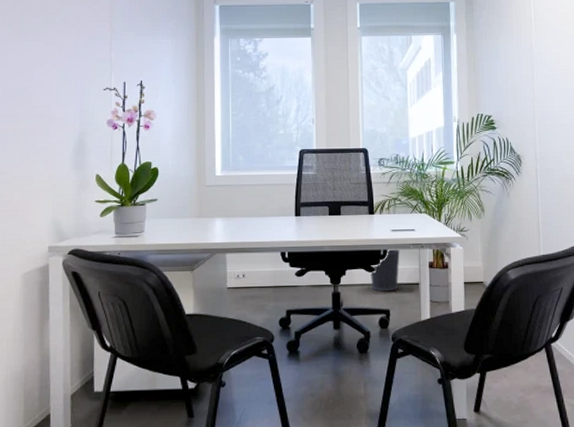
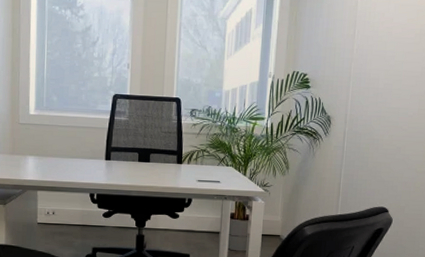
wastebasket: present [371,248,400,291] -> none [174,197,204,237]

